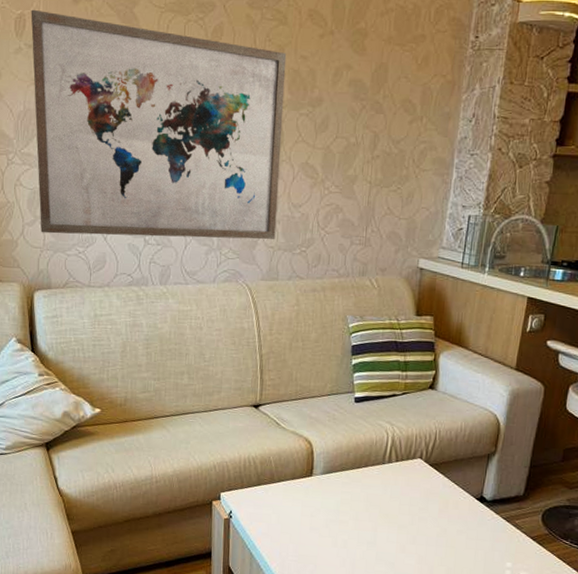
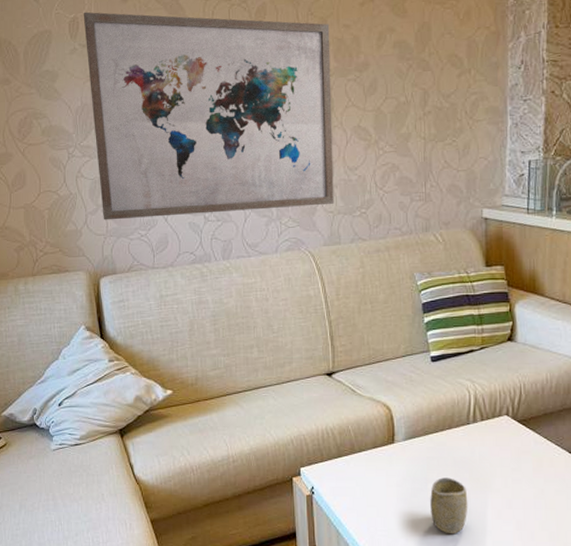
cup: none [340,511,376,564] -> present [430,477,468,535]

